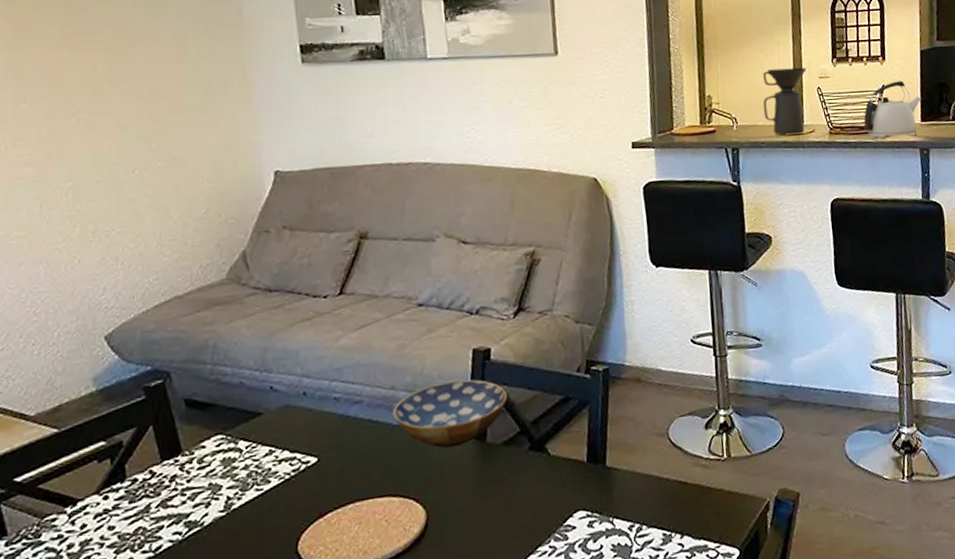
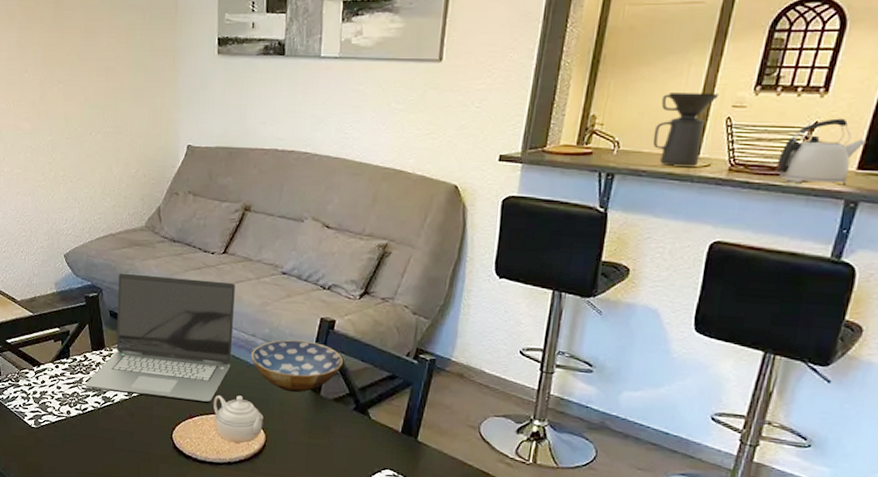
laptop: none [154,328,368,517] -> present [85,273,235,404]
teapot: none [350,468,421,535] -> present [213,395,264,444]

